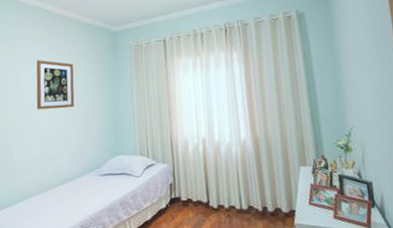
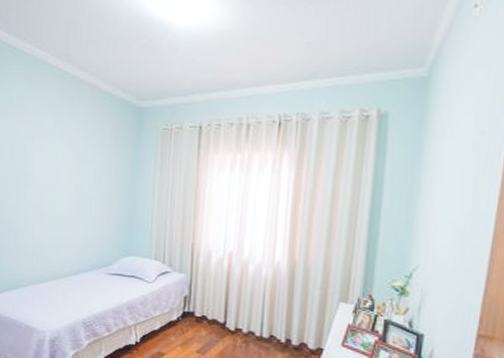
wall art: present [36,60,75,110] -> none [43,132,89,194]

